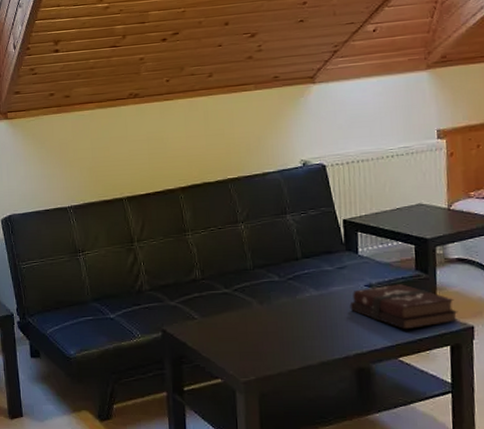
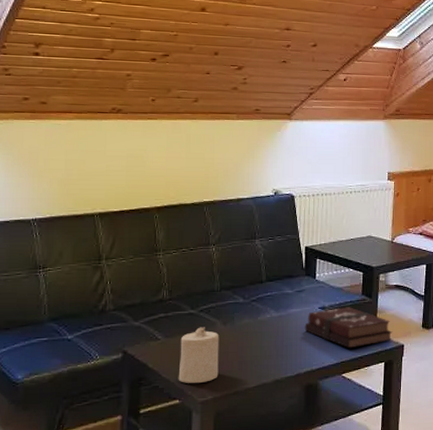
candle: none [217,306,259,363] -> present [178,327,219,383]

